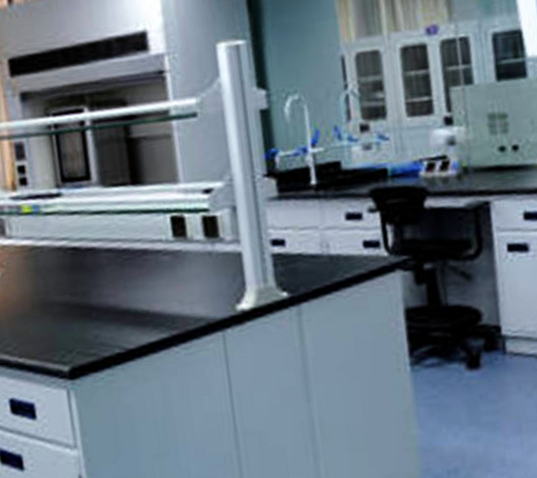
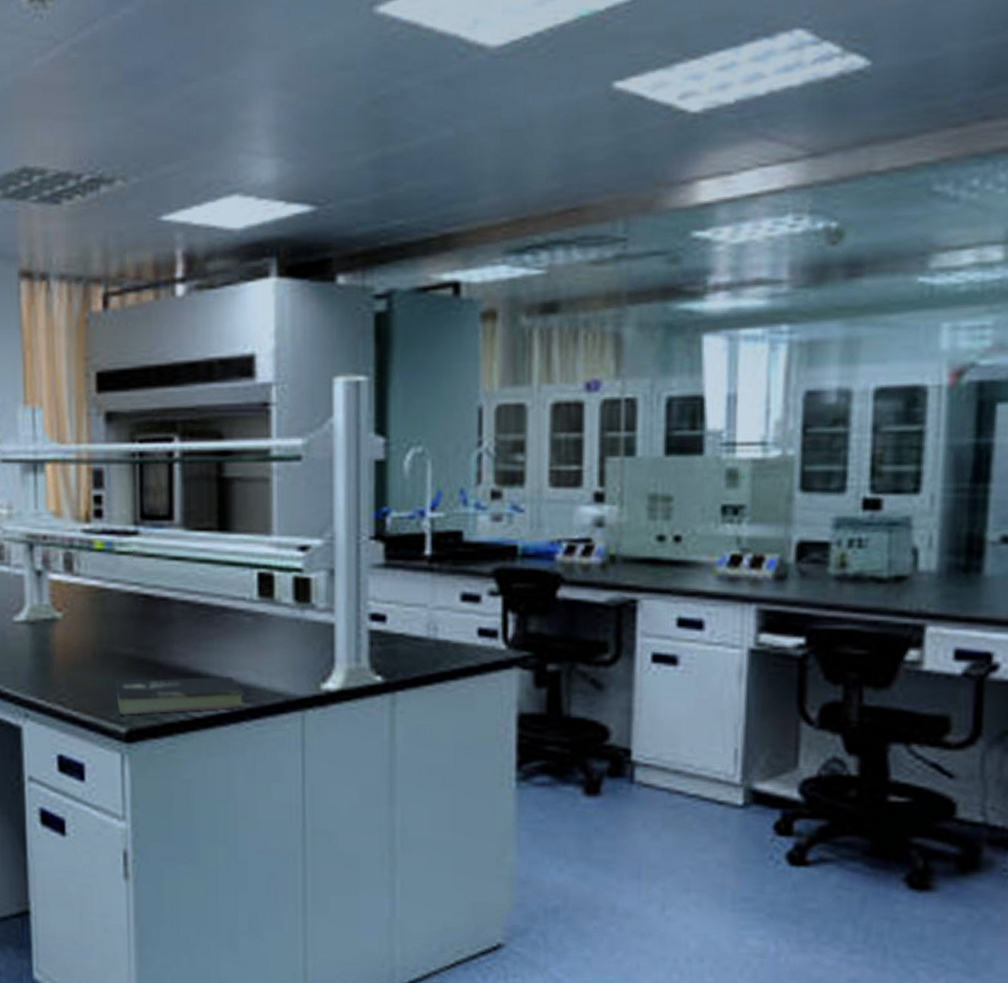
book: none [54,309,172,356] -> present [115,676,244,715]

